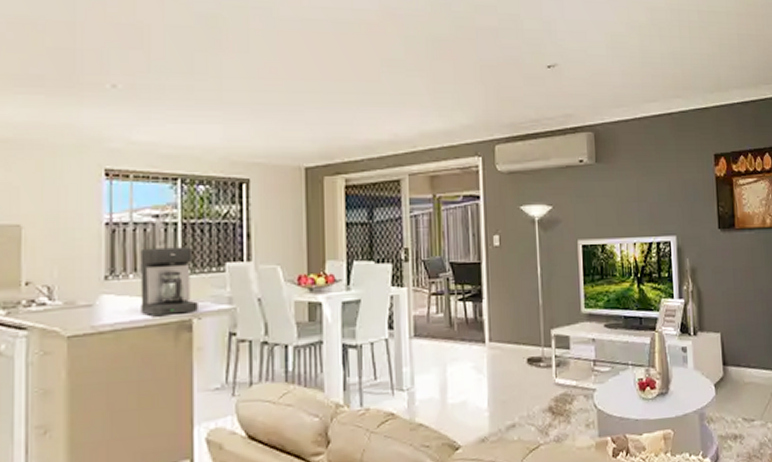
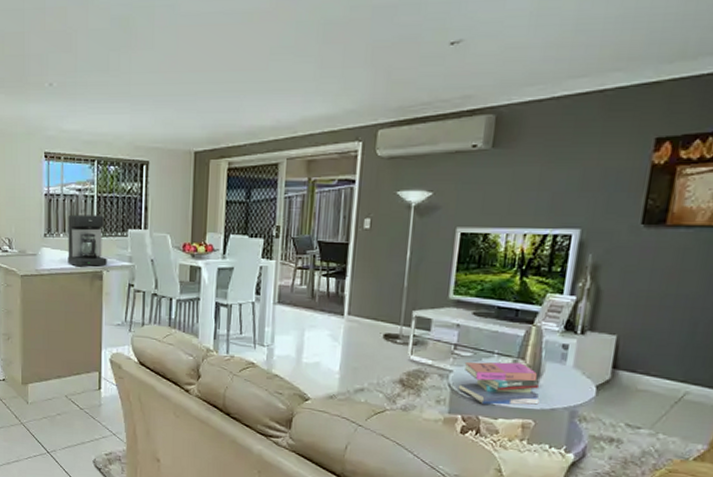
books: none [603,371,673,420] -> present [458,361,540,405]

